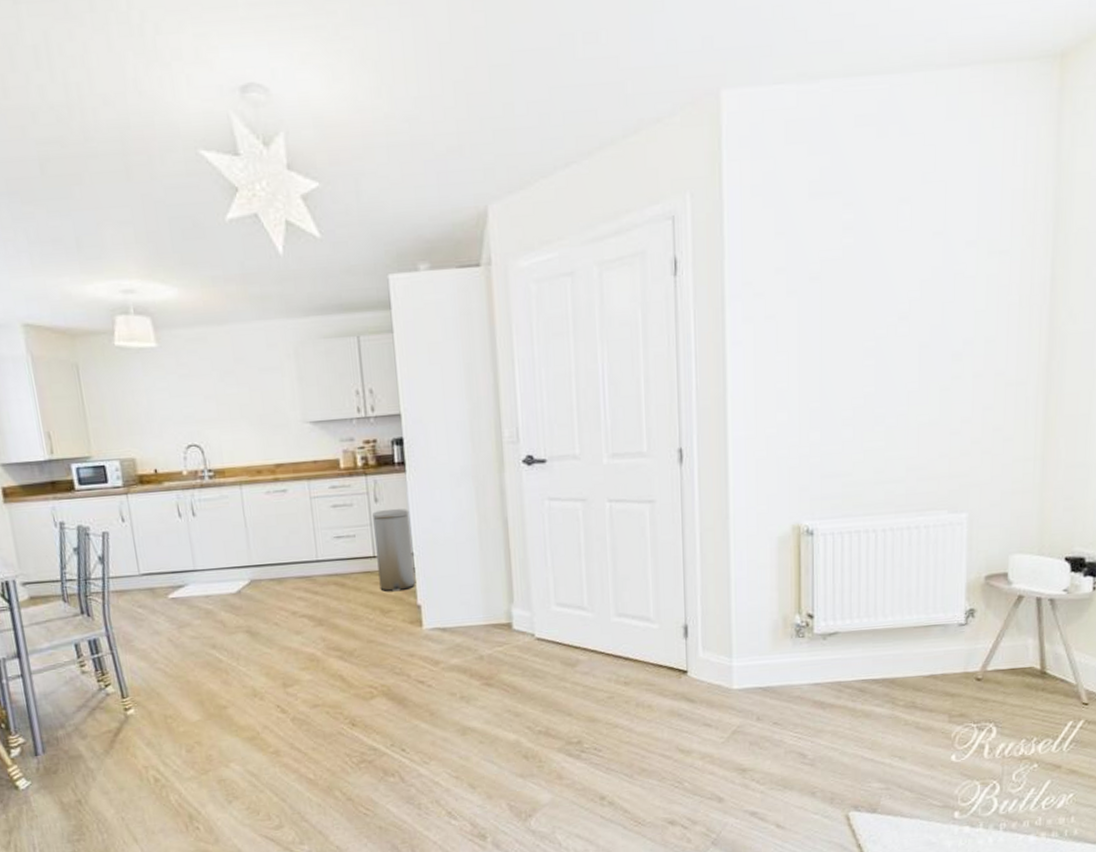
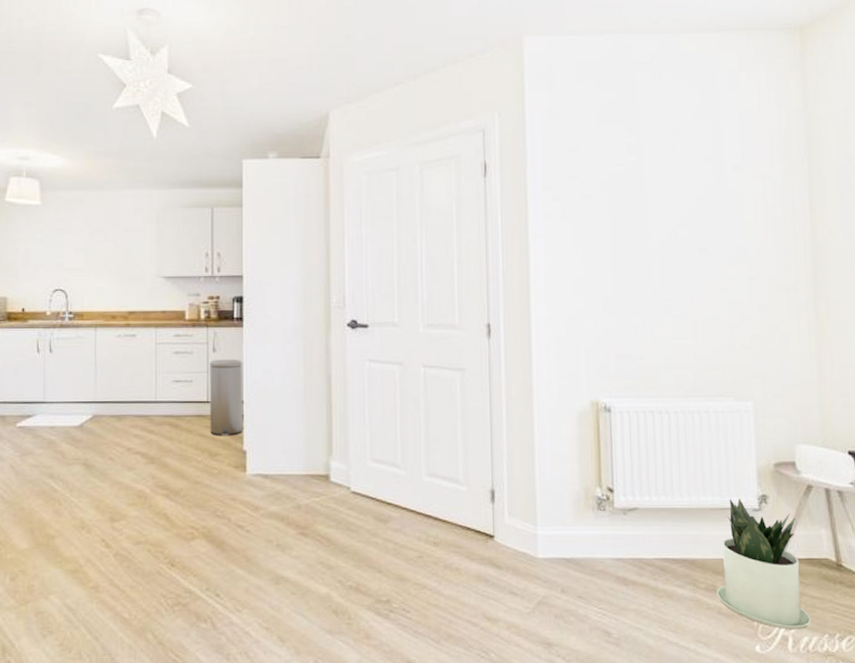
planter: none [915,615,1009,738] -> present [716,499,811,630]

